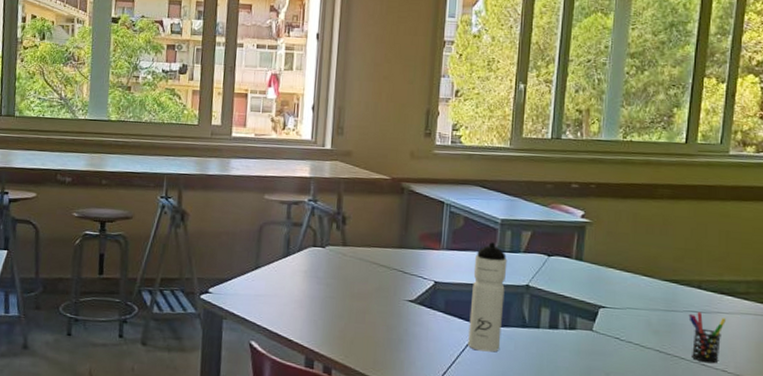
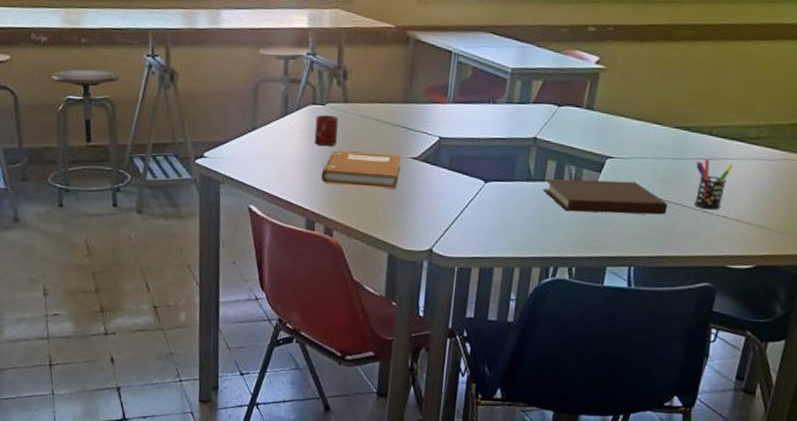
cup: none [314,256,338,287] -> present [314,115,338,147]
notebook: none [320,290,399,330] -> present [321,150,402,189]
water bottle: present [468,242,508,352] -> none [471,93,516,207]
notebook: none [538,325,665,367] -> present [542,178,668,215]

